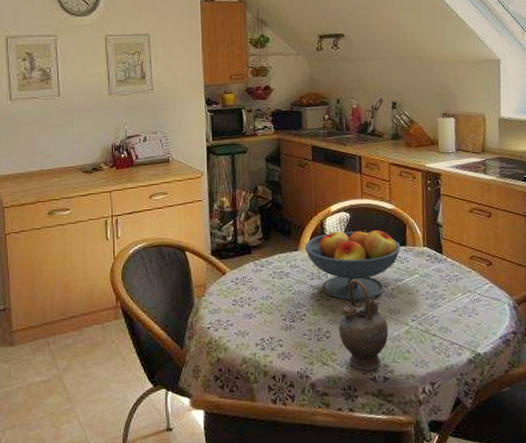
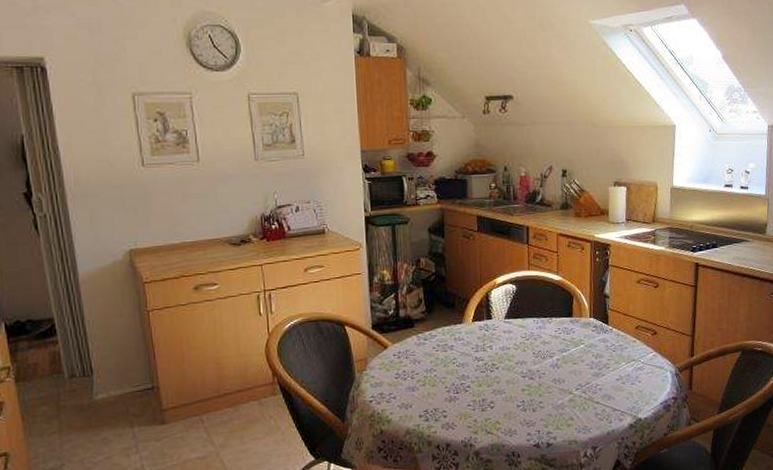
fruit bowl: present [304,230,401,301] -> none [469,301,567,372]
teapot: present [338,278,389,371] -> none [503,349,553,438]

